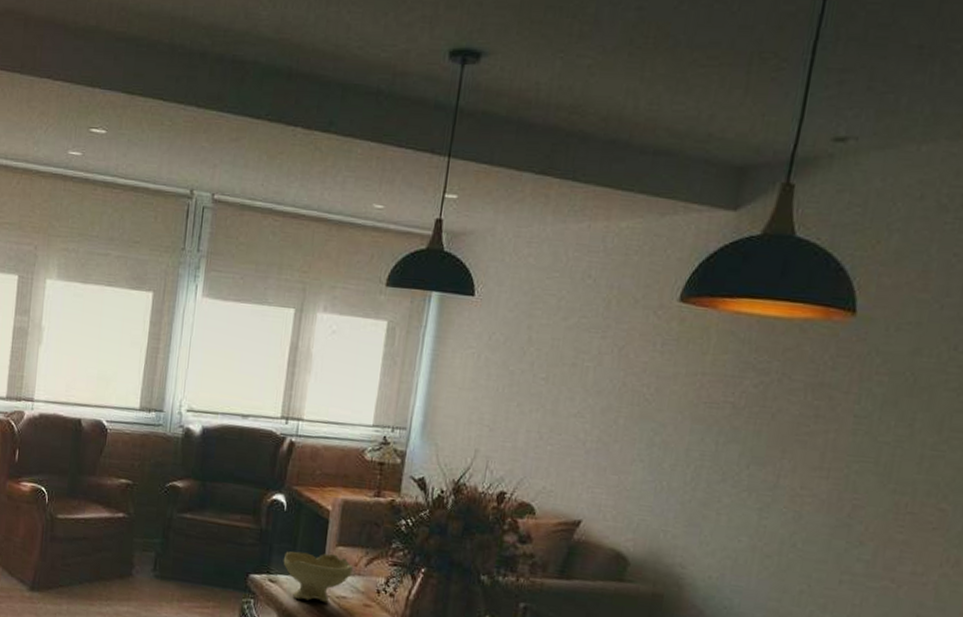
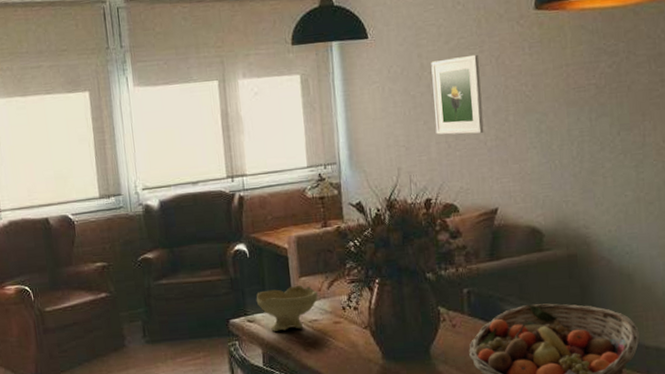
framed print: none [528,337,600,432] -> present [431,54,484,135]

